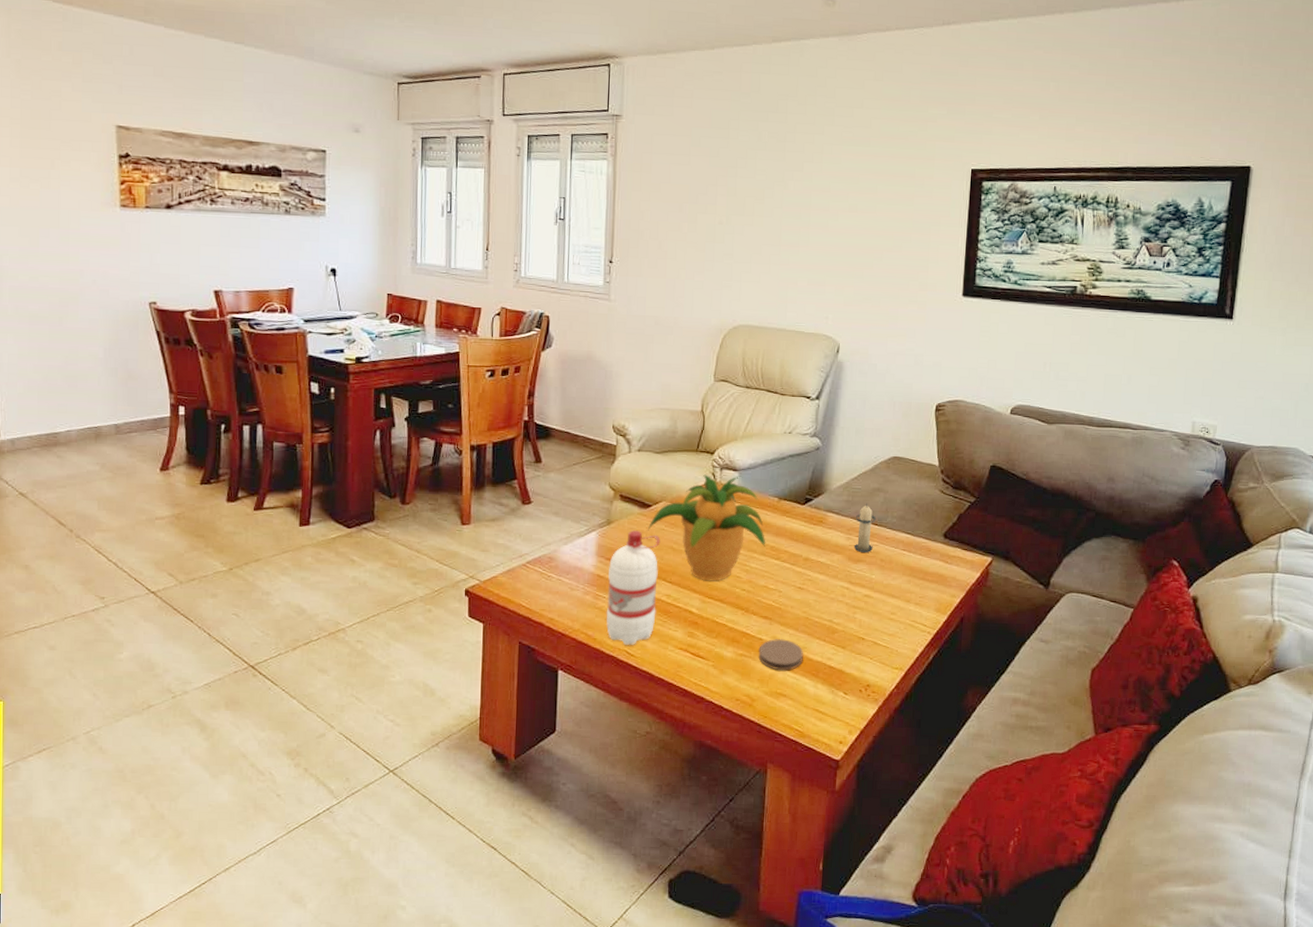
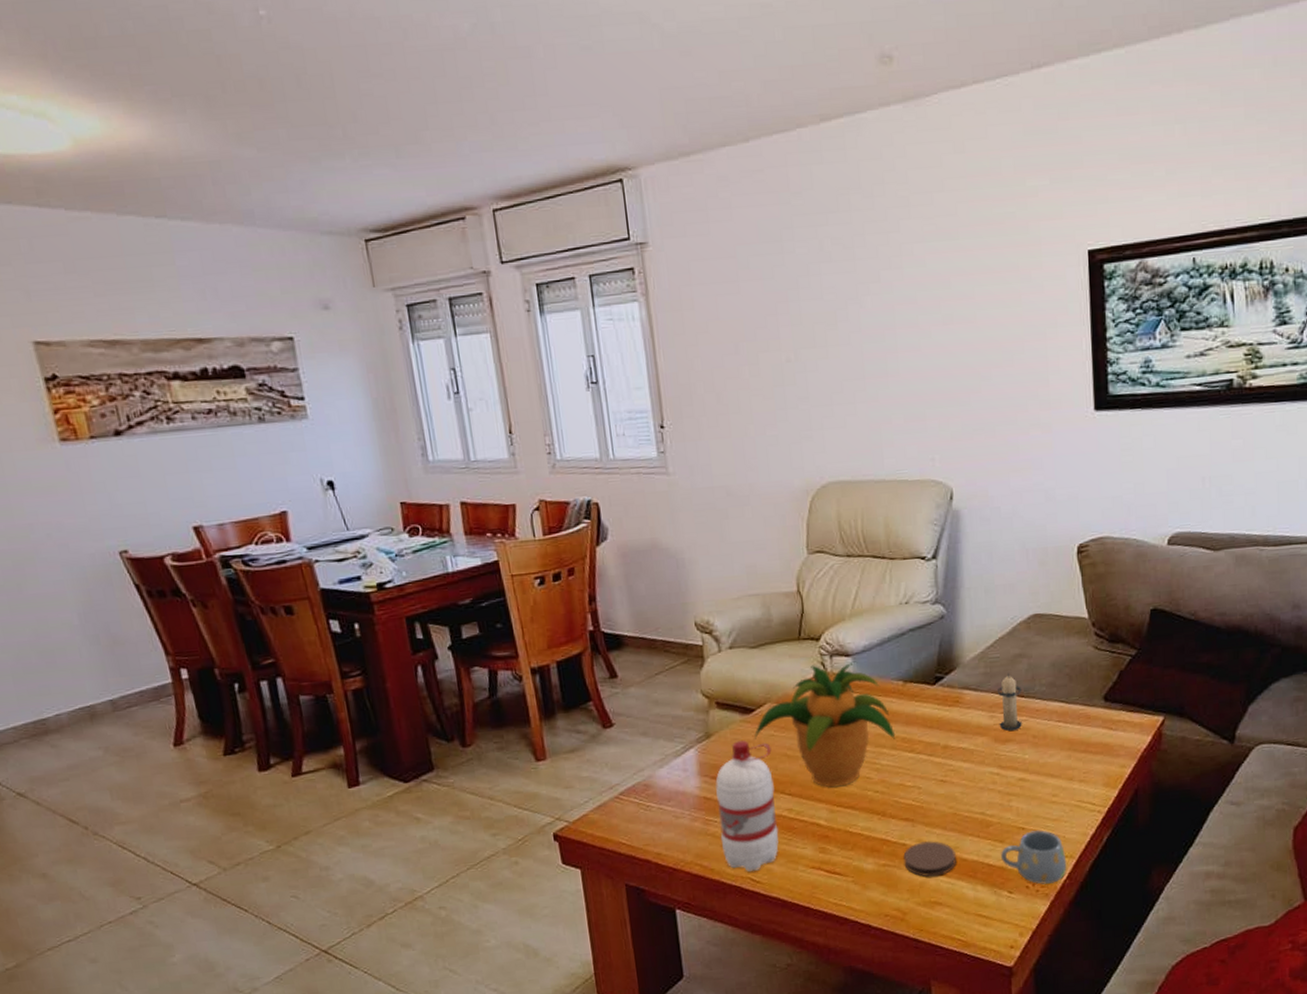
mug: none [841,642,897,690] -> present [1001,830,1067,885]

